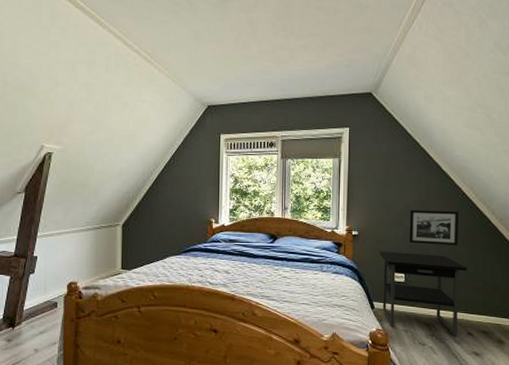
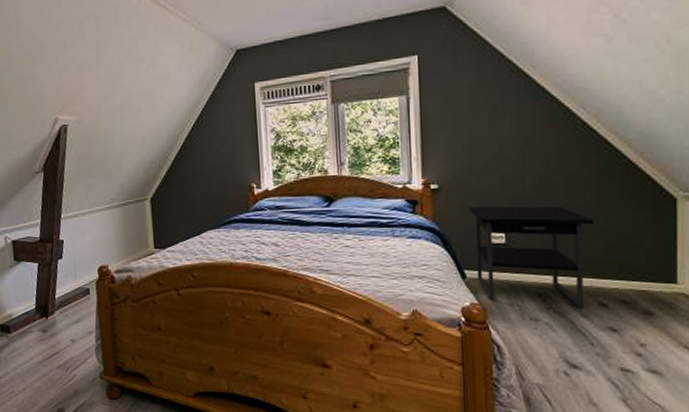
picture frame: present [409,209,459,245] -> none [507,148,579,194]

